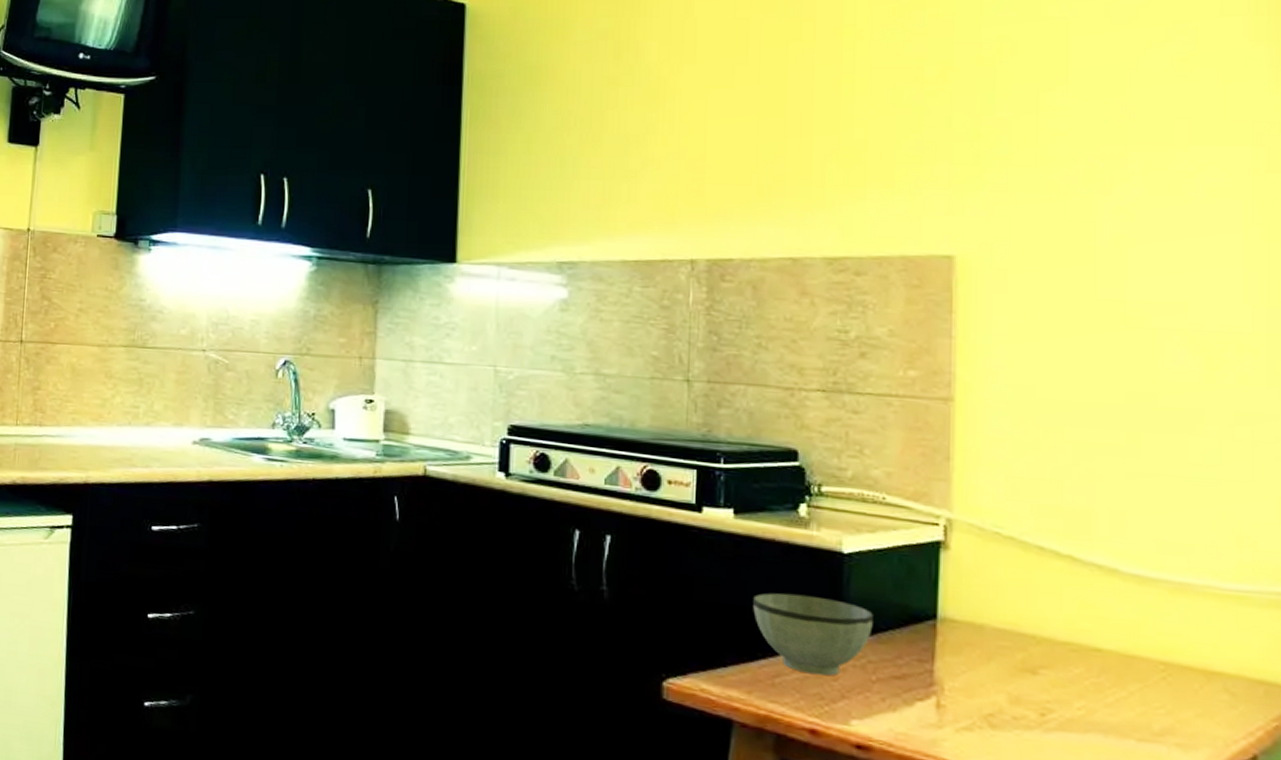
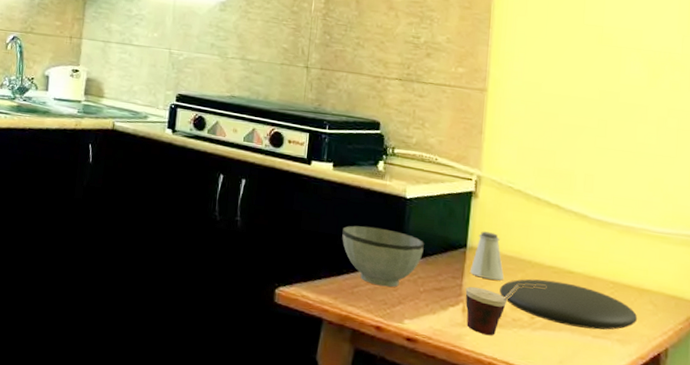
cup: none [939,667,1060,741] -> present [465,283,546,336]
saltshaker: none [943,596,996,664] -> present [469,231,504,281]
plate: none [991,660,1207,731] -> present [500,279,638,330]

